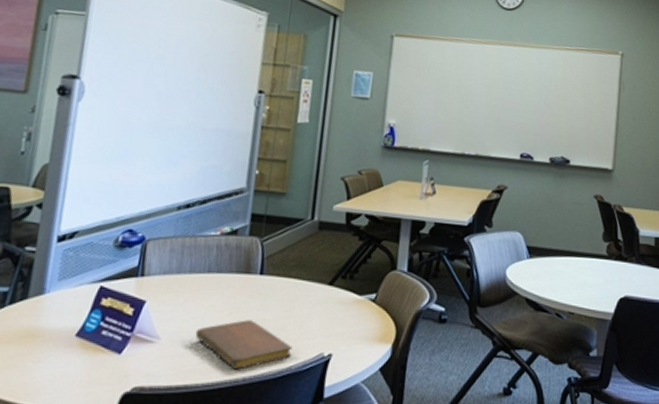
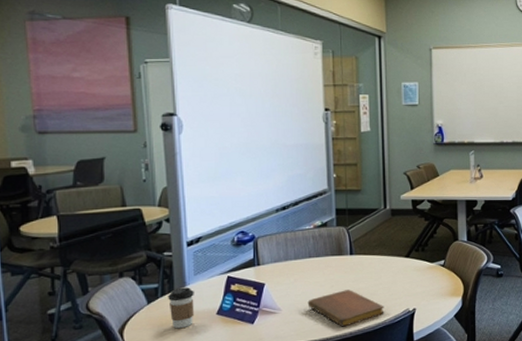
coffee cup: none [15,295,53,351] -> present [168,287,195,329]

